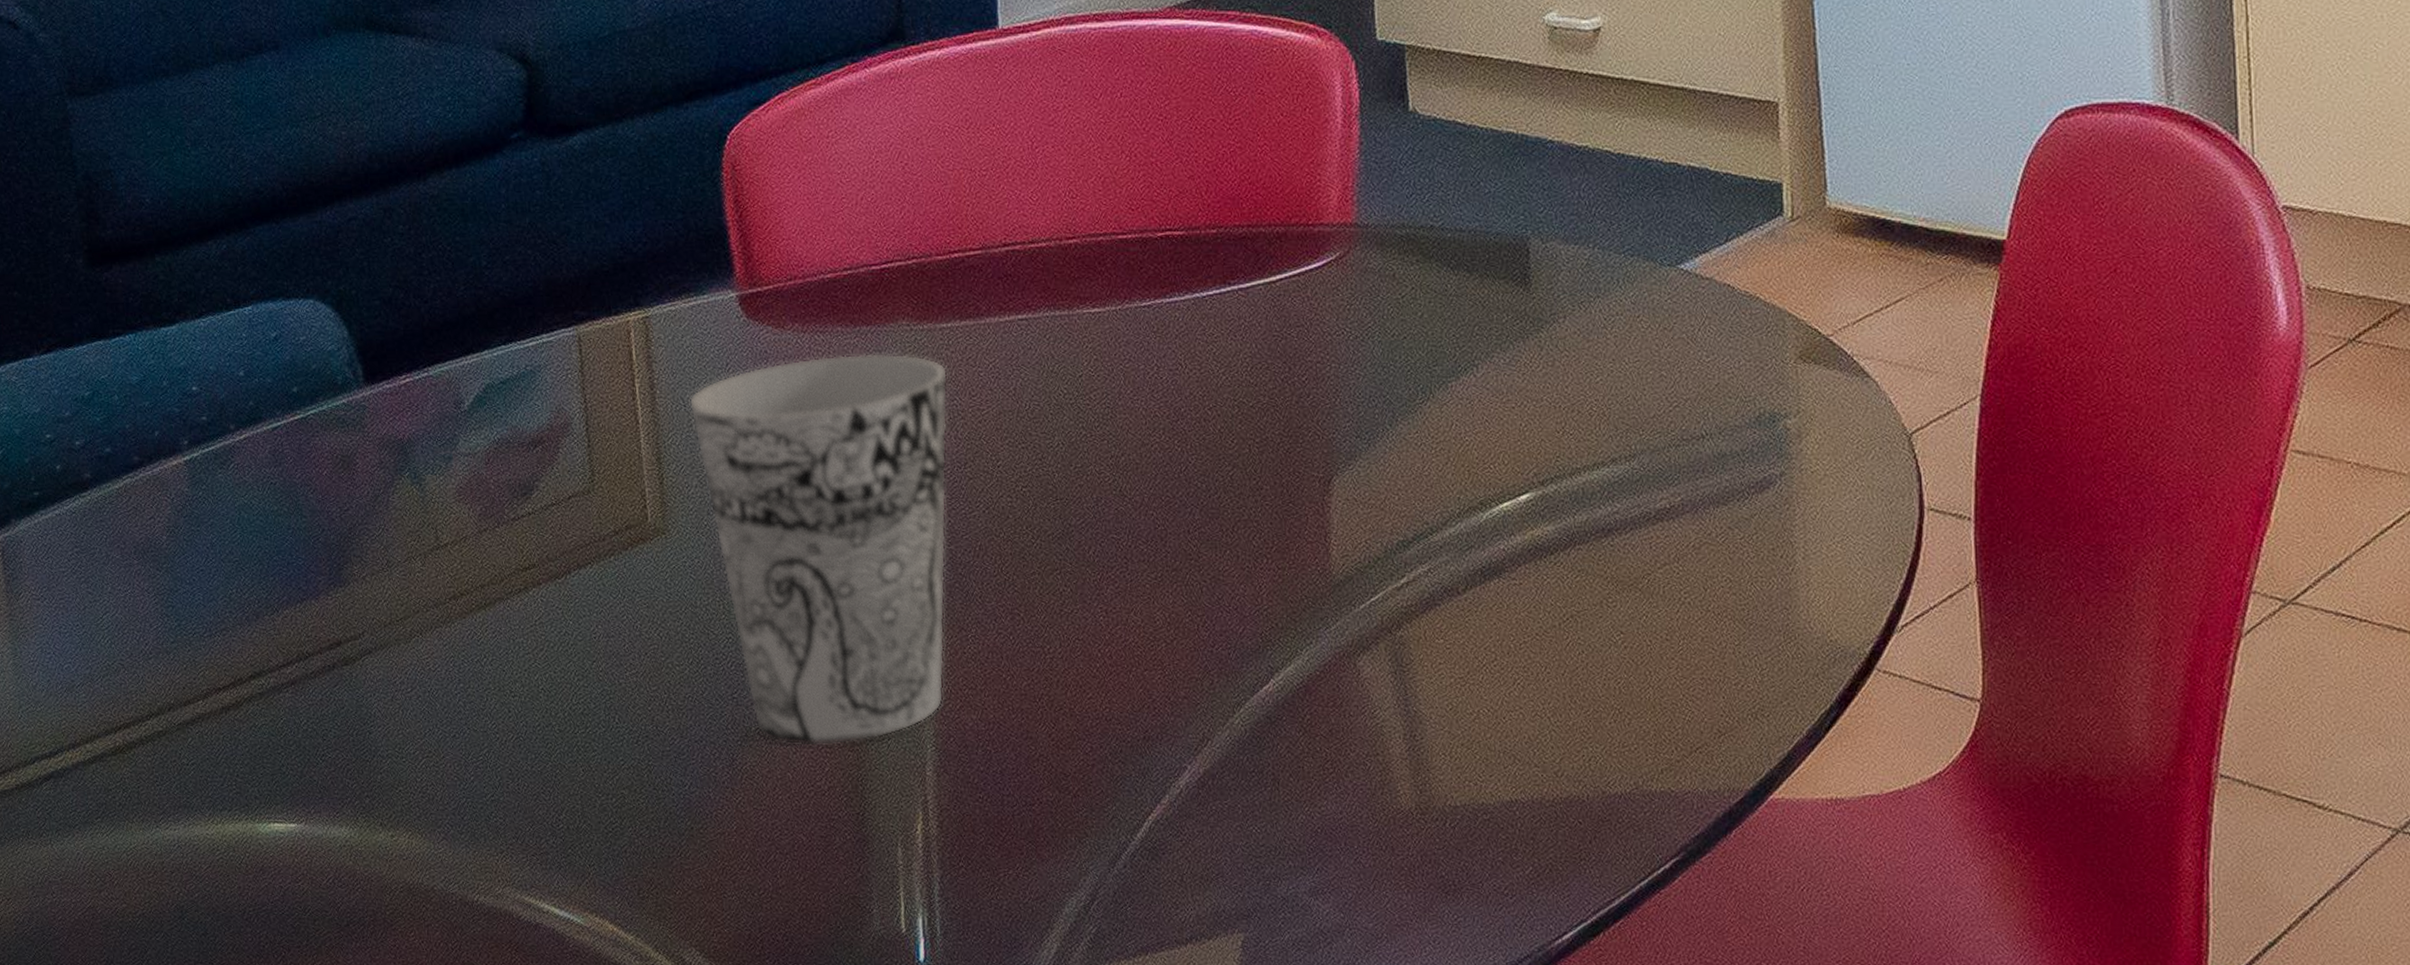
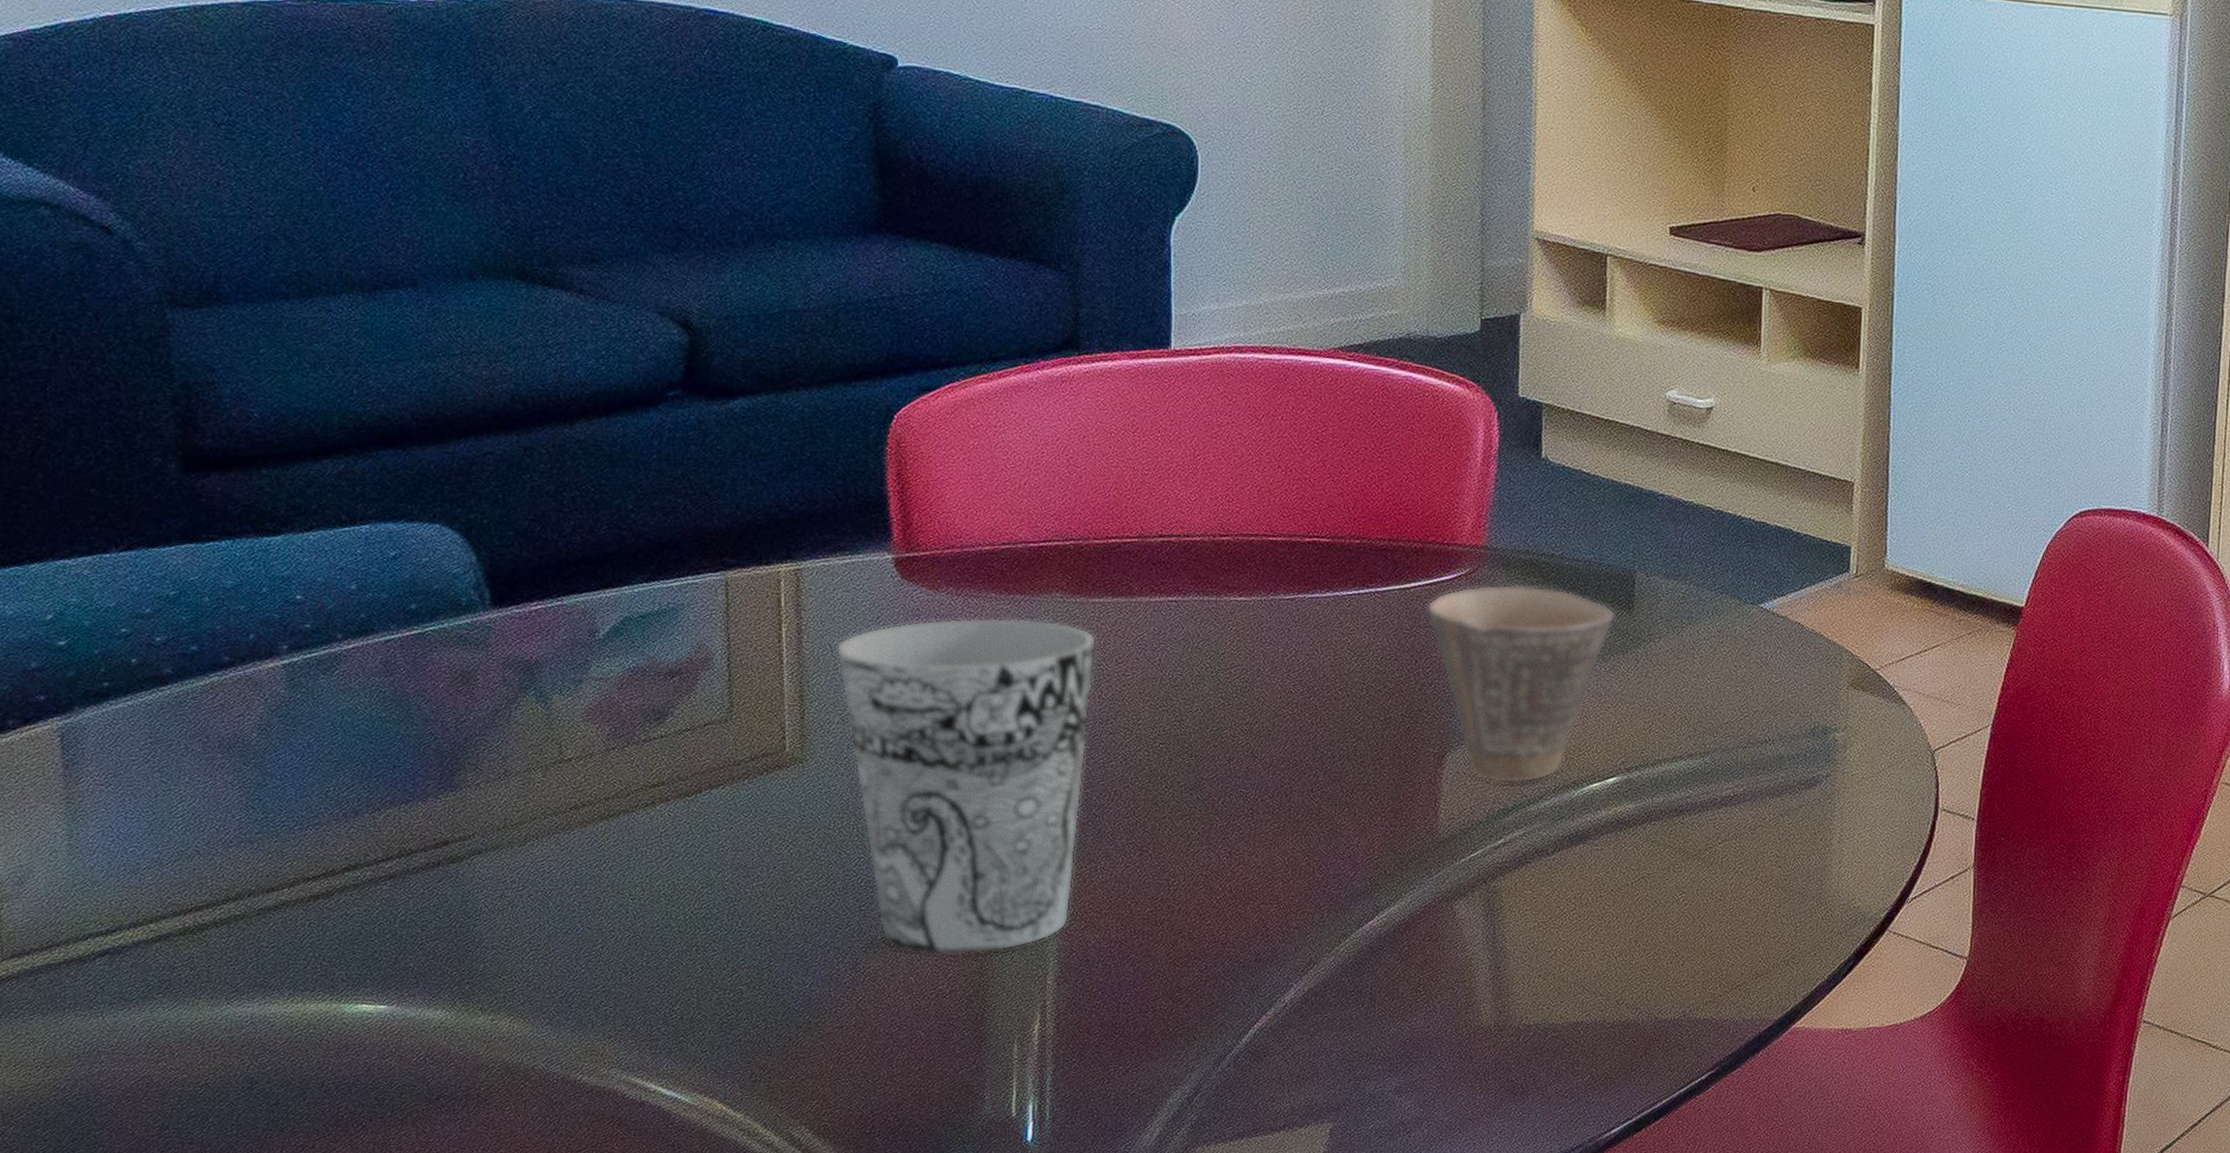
cup: none [1296,266,1510,509] -> present [1427,584,1615,784]

